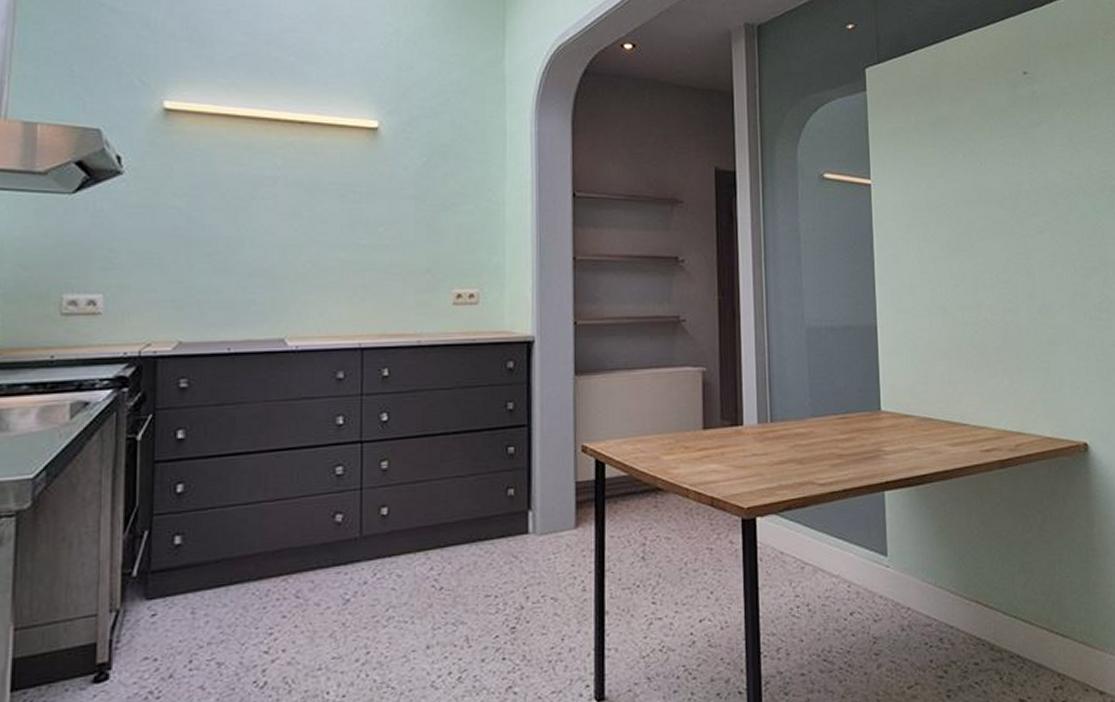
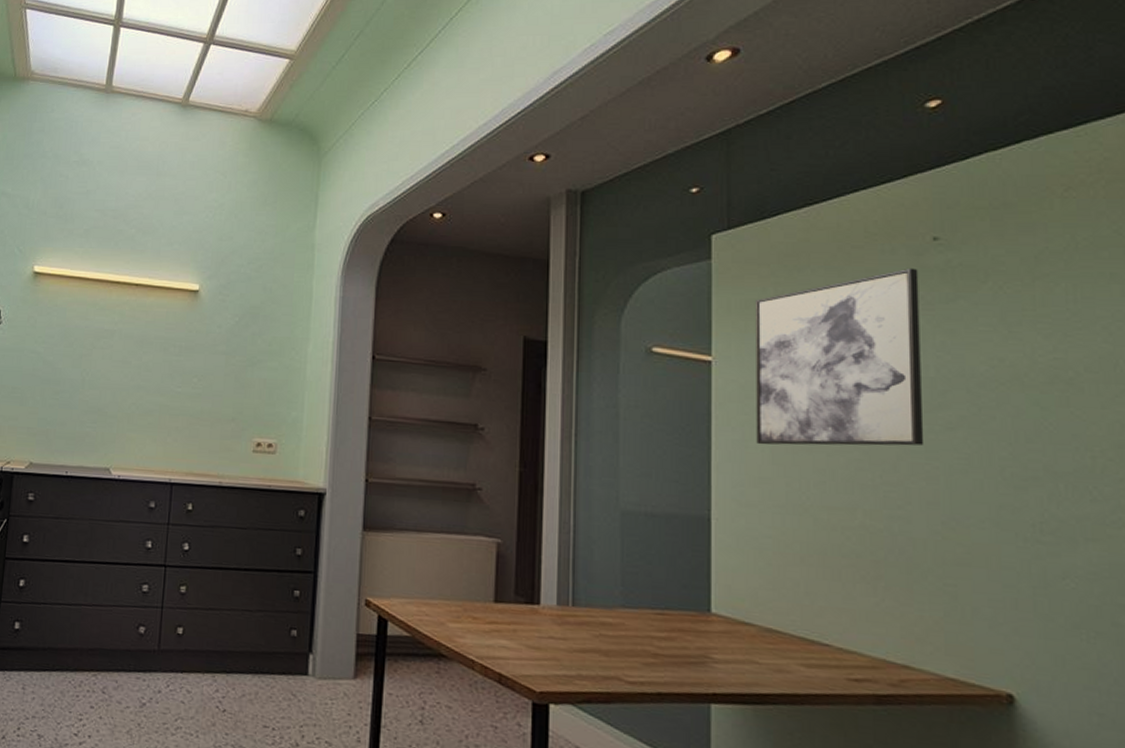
wall art: none [902,98,1024,257] -> present [756,268,924,446]

